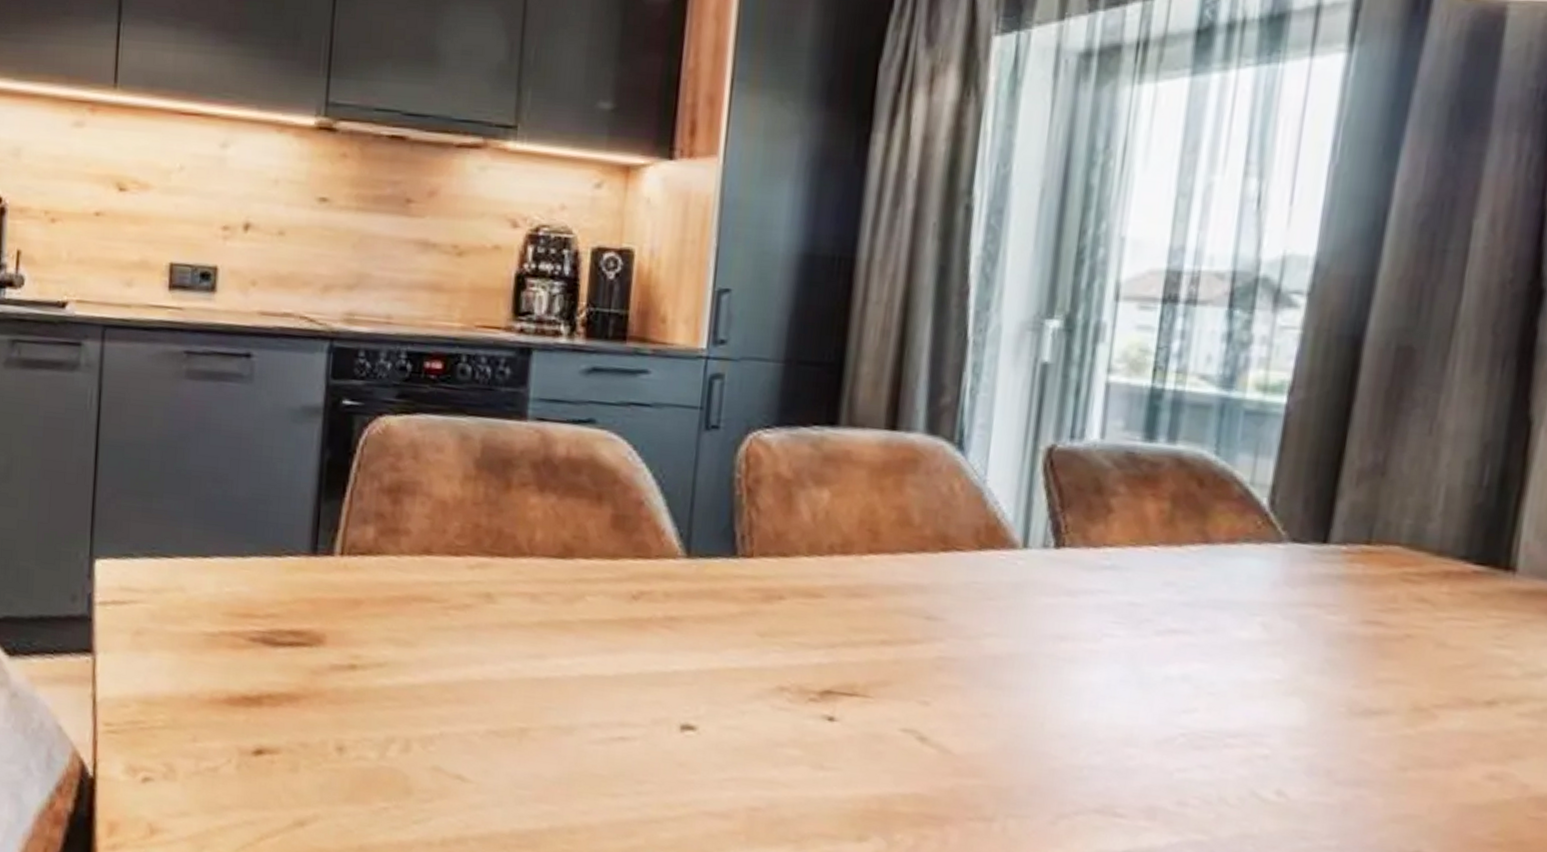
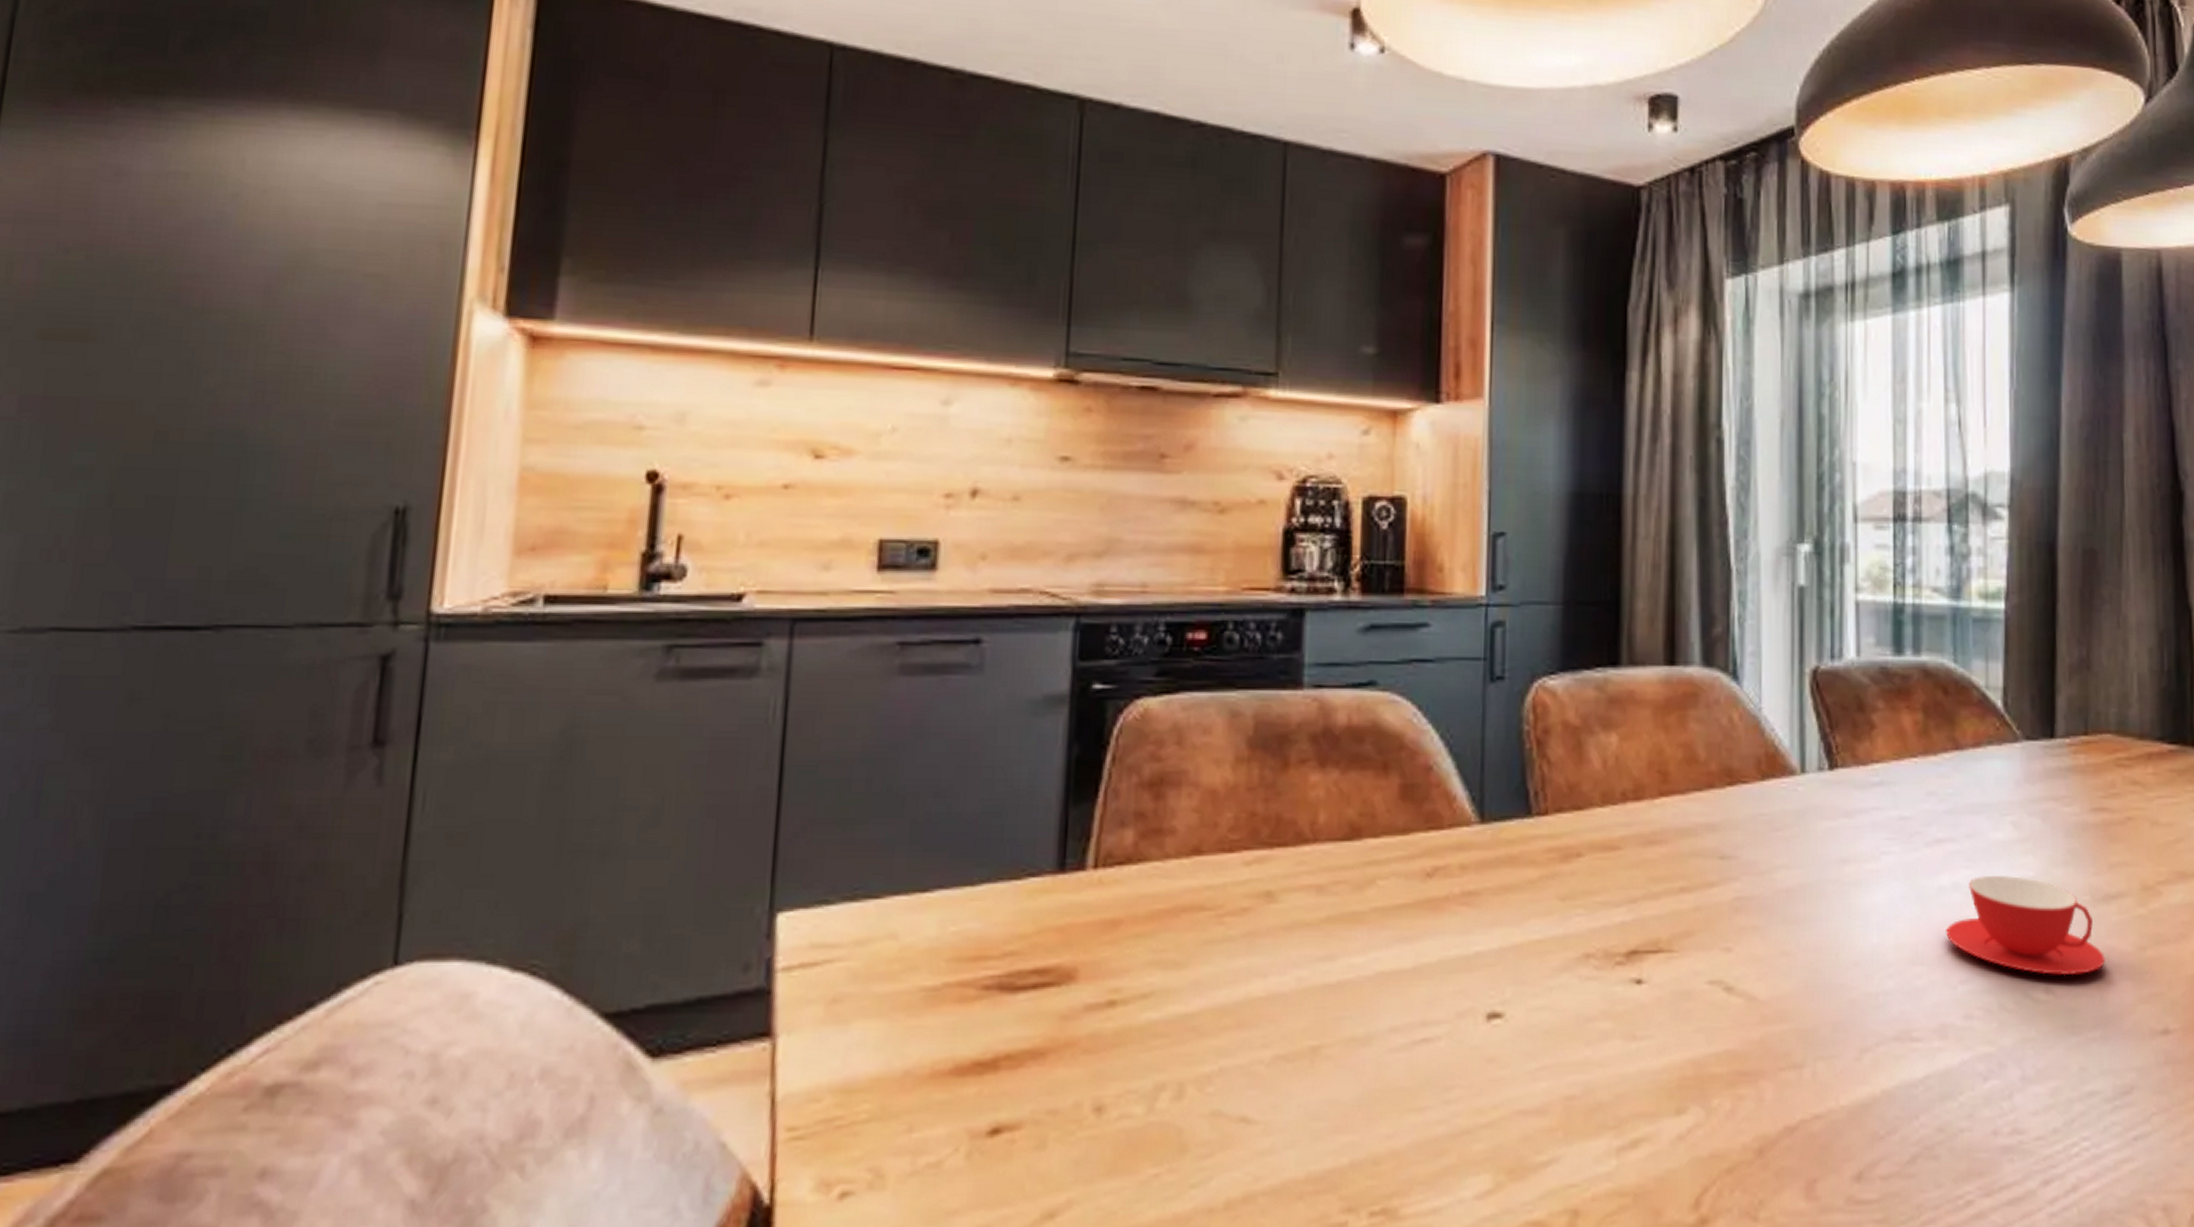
teacup: none [1167,671,1355,784] -> present [1946,874,2105,976]

